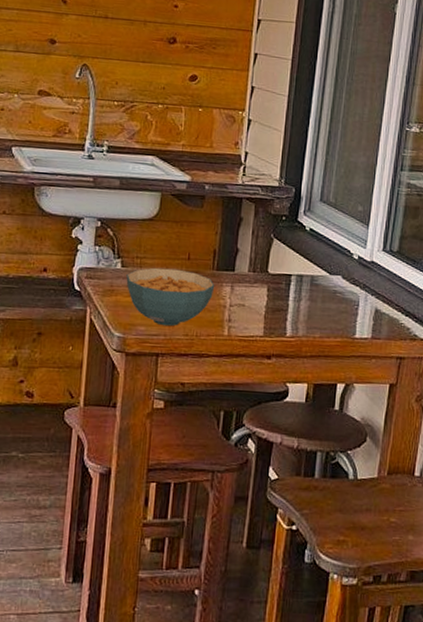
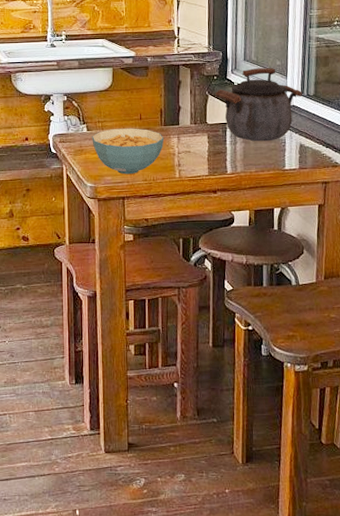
kettle: none [281,212,384,302] -> present [215,68,302,142]

